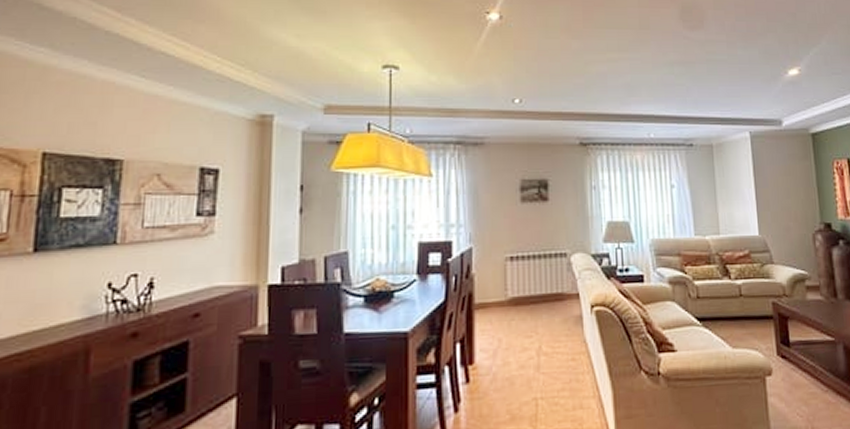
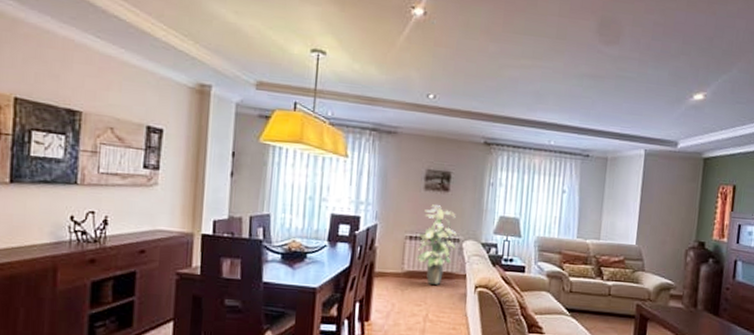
indoor plant: none [520,218,563,310] -> present [416,205,457,285]

